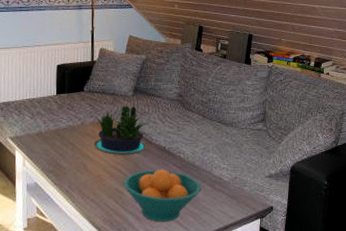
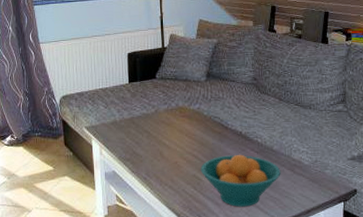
potted plant: present [93,106,152,155] -> none [168,91,228,142]

